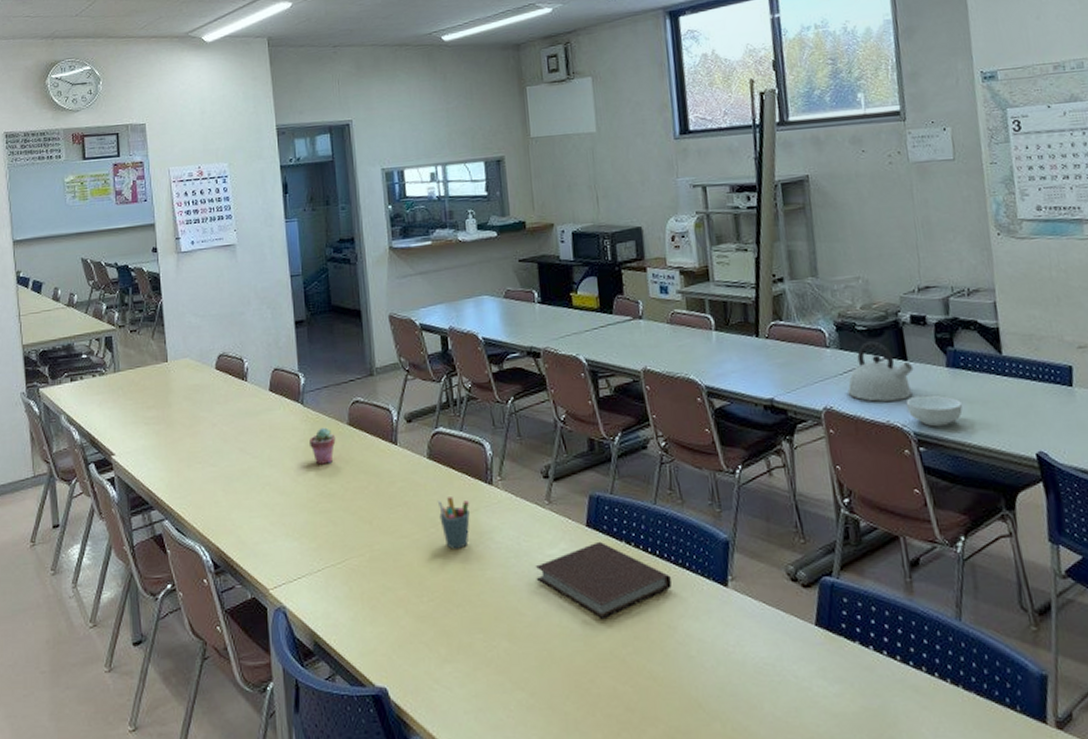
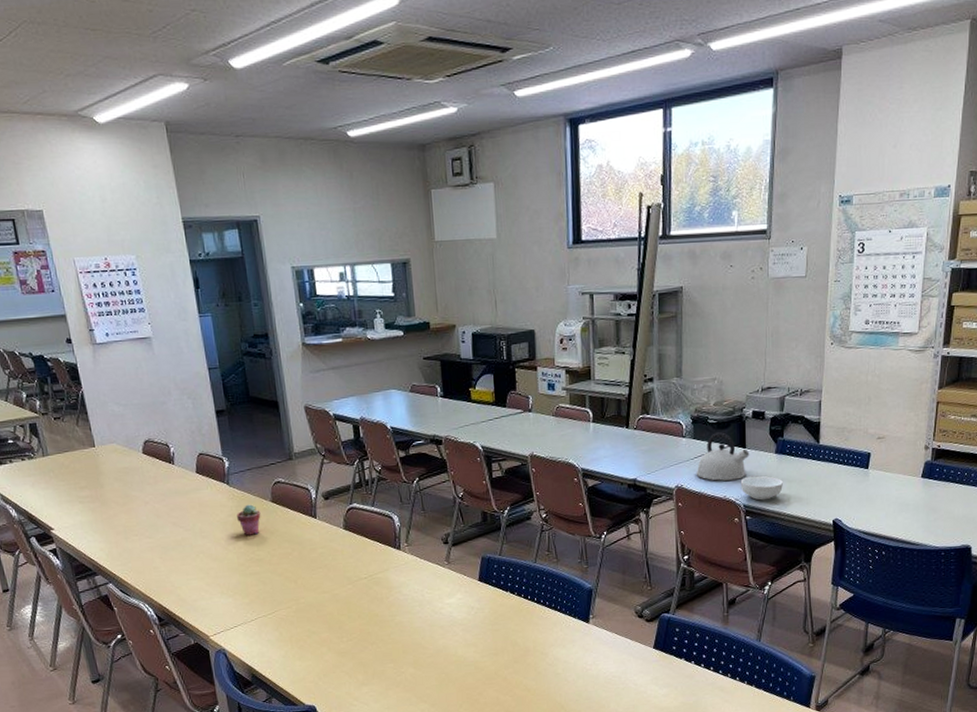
pen holder: present [437,497,470,549] -> none [353,560,382,601]
notebook: present [535,541,672,620] -> none [436,592,545,650]

